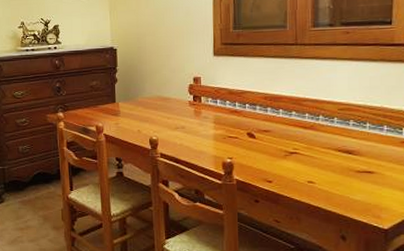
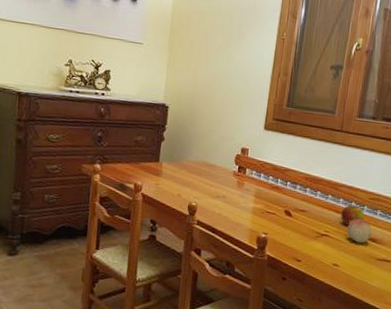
fruit: none [309,119,335,140] -> present [341,205,365,225]
fruit: none [317,131,346,157] -> present [346,218,372,244]

